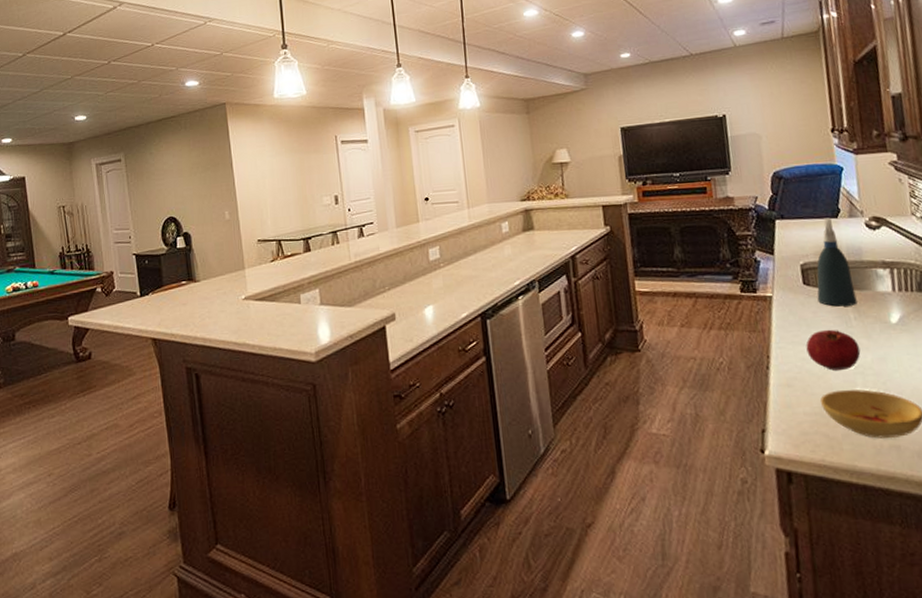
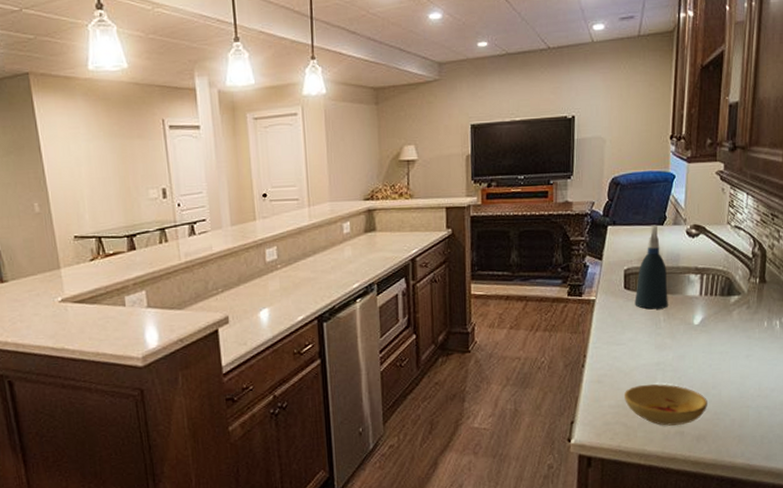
fruit: present [806,329,861,371] -> none [619,330,664,368]

